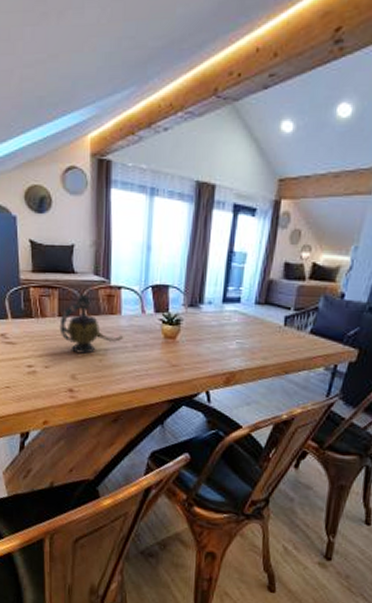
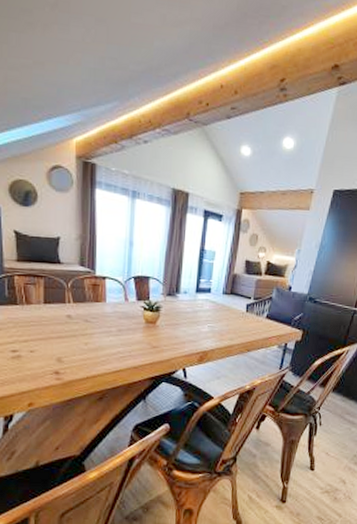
teapot: present [59,292,124,354] -> none [45,281,109,338]

